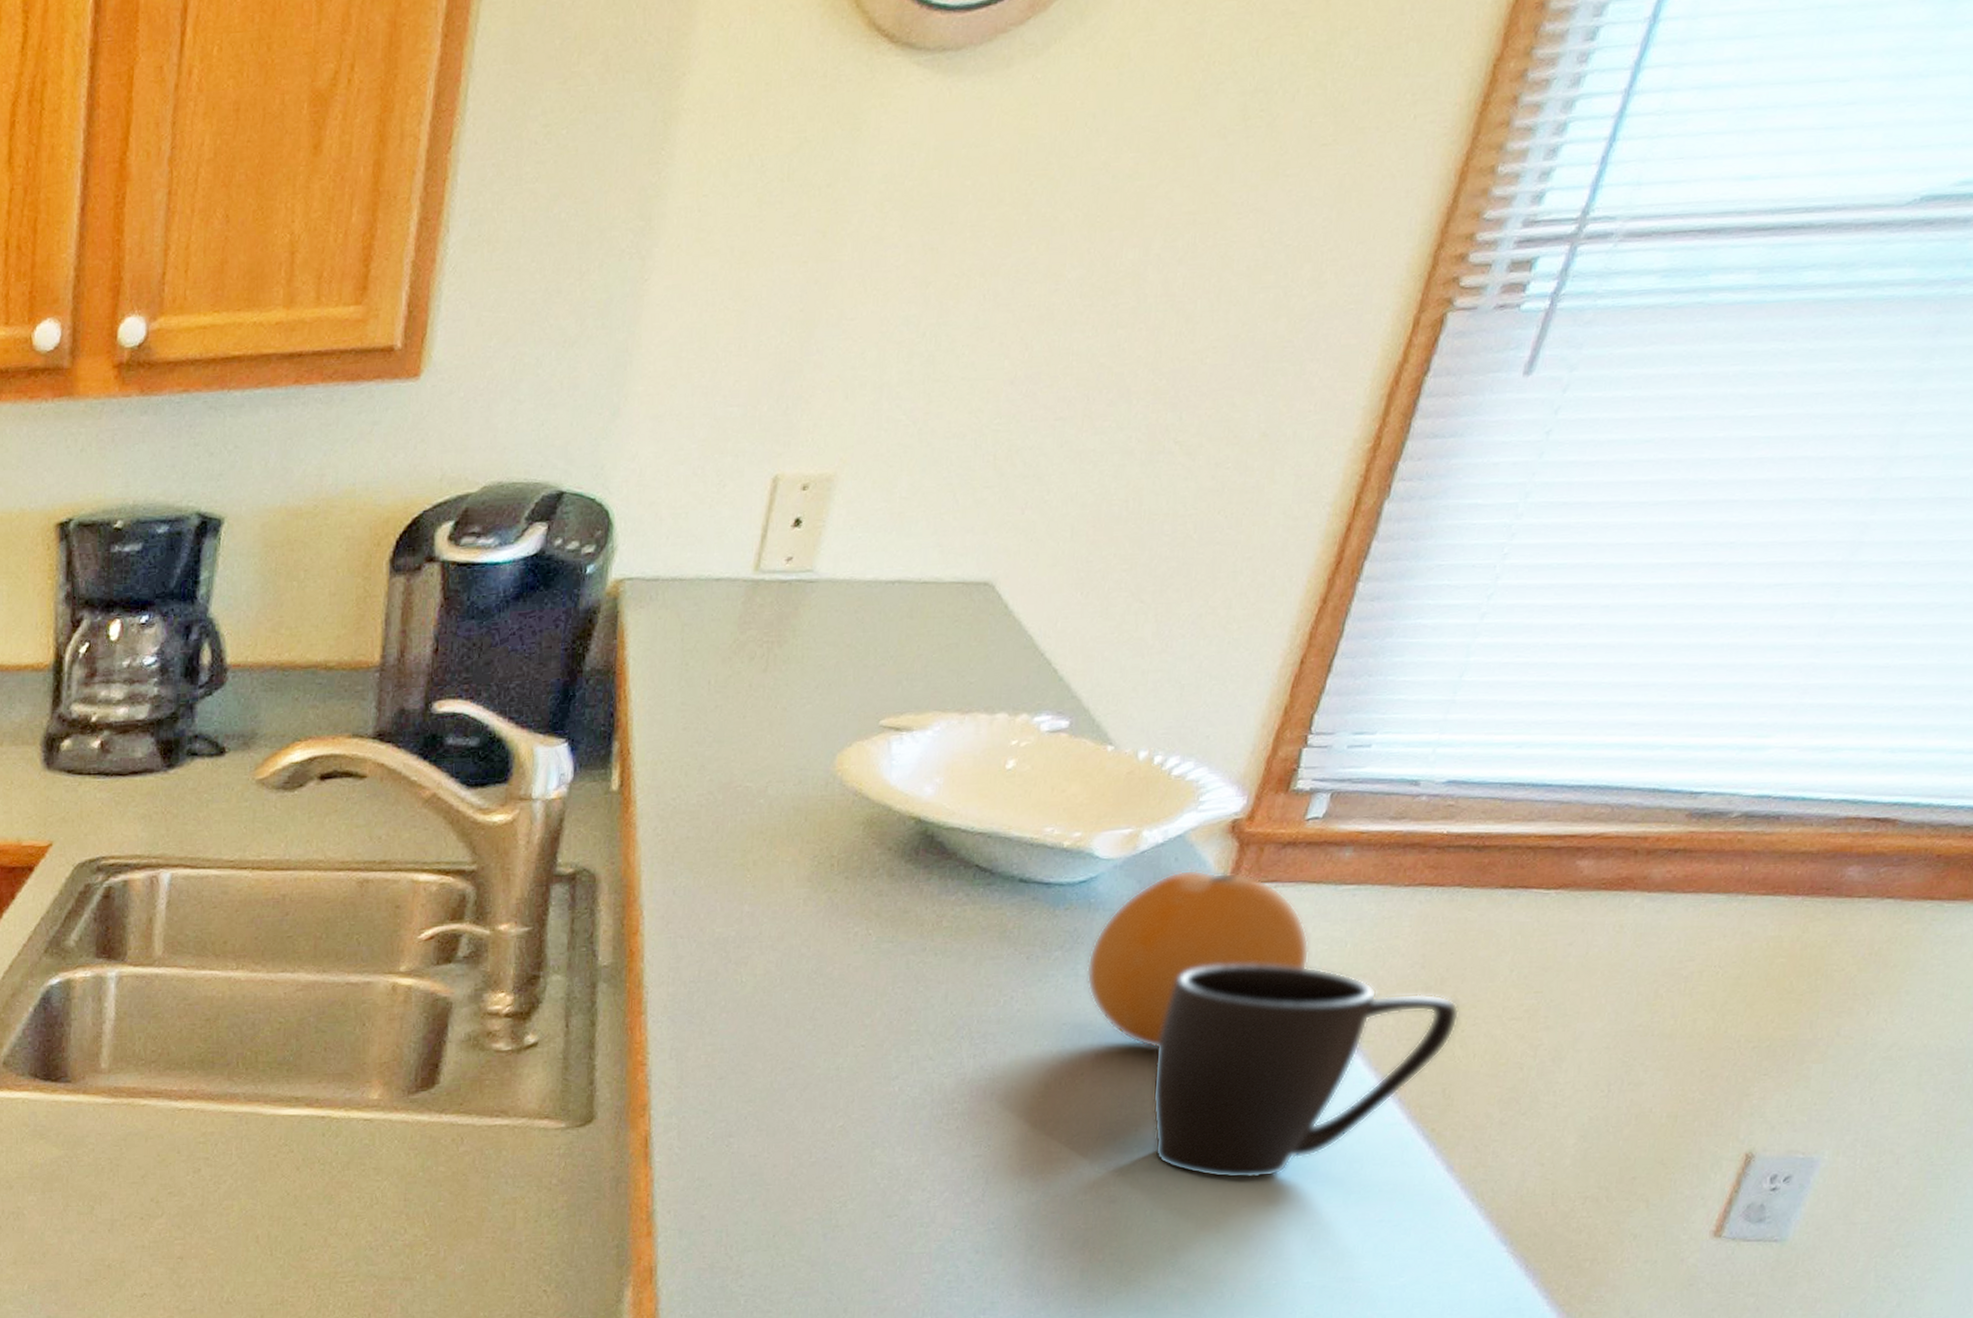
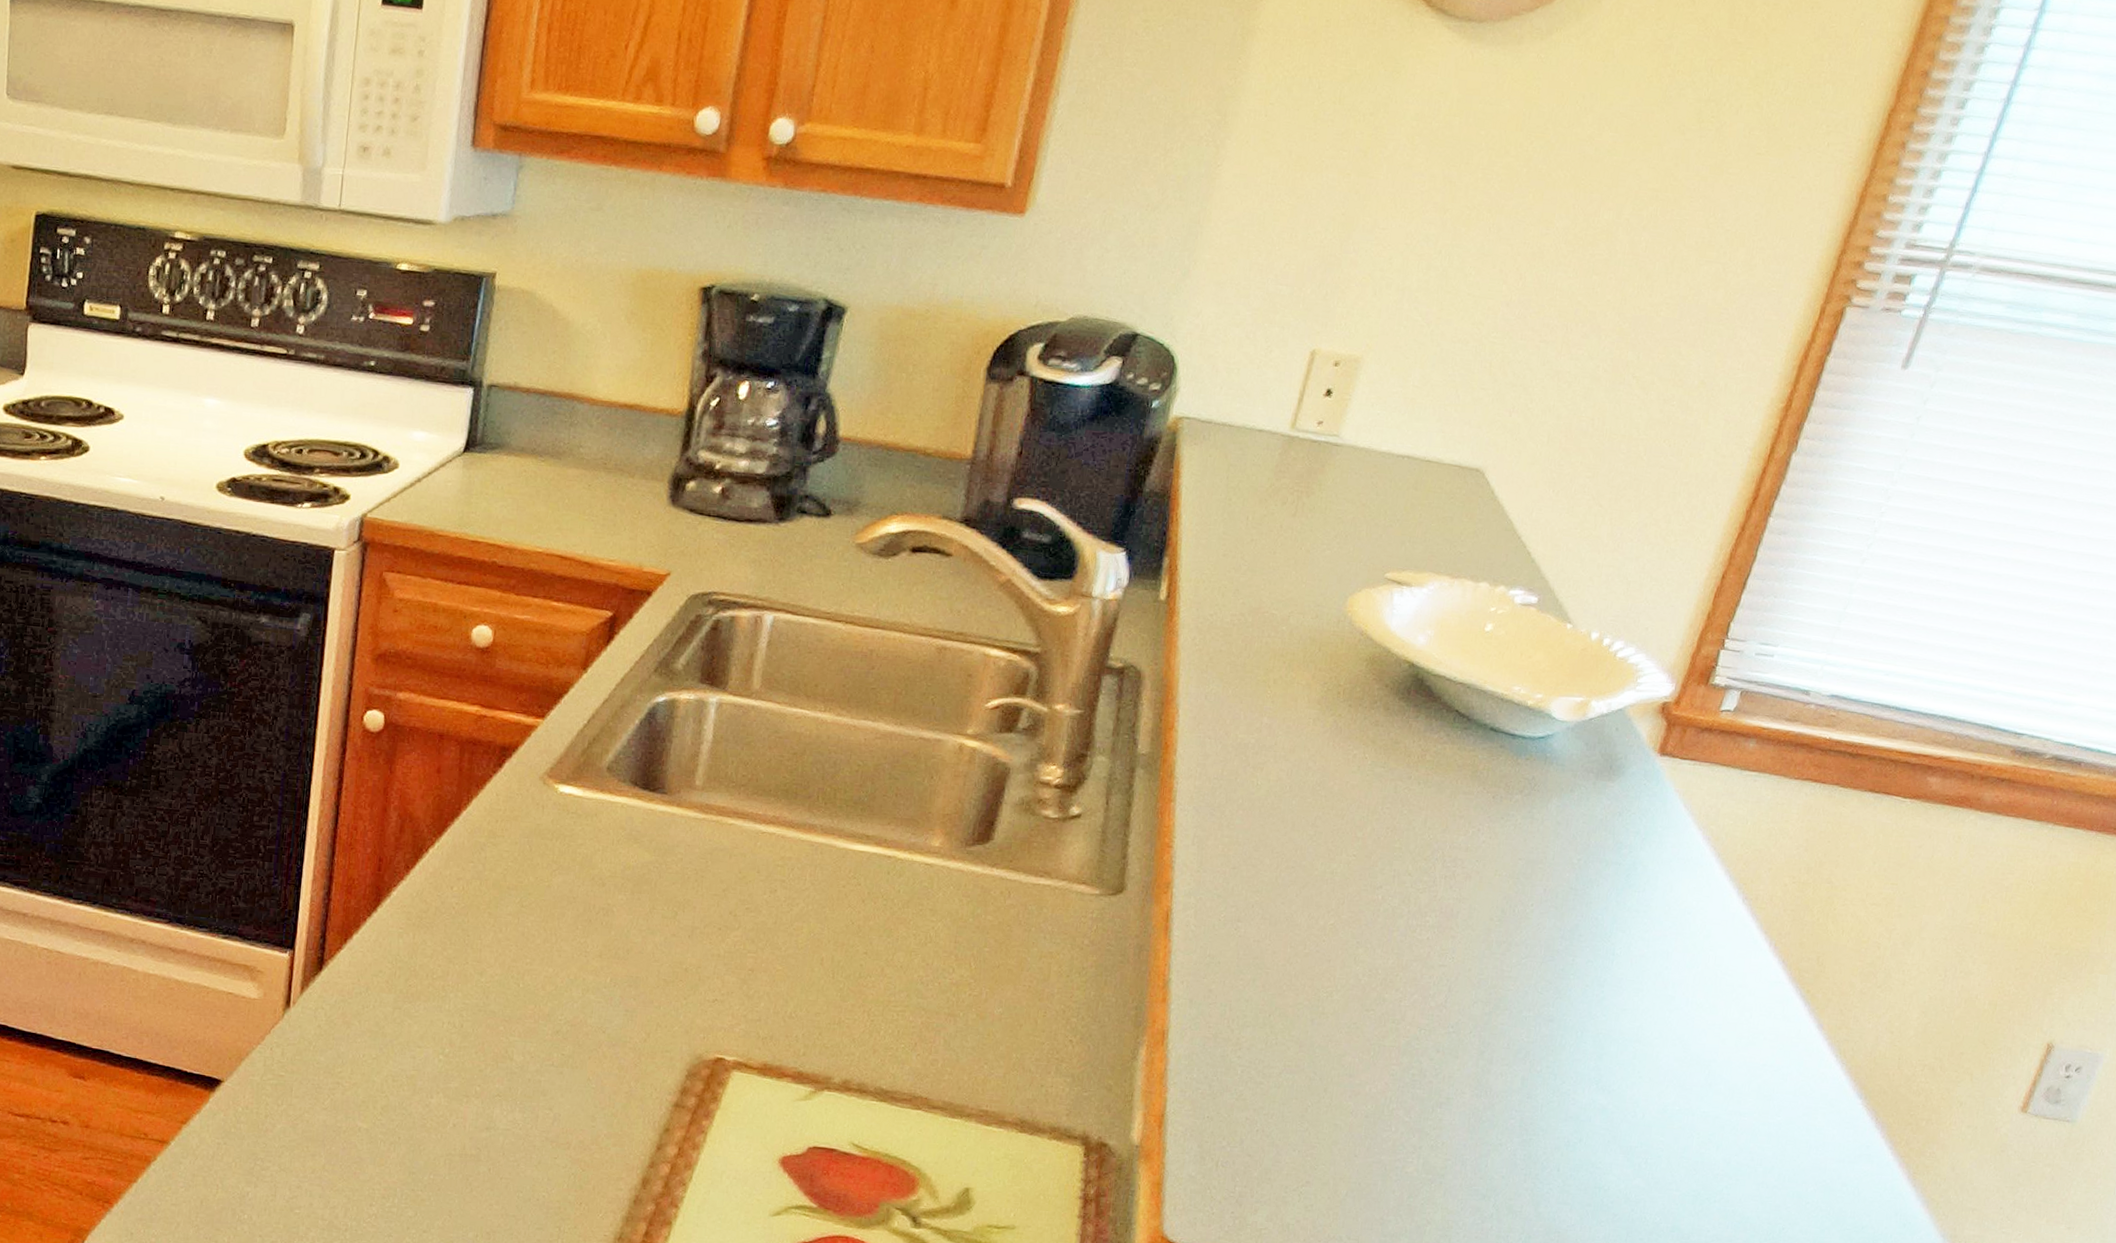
fruit: present [1086,869,1310,1049] -> none [1540,739,1719,891]
mug: present [1151,964,1460,1180] -> none [1586,825,1833,1016]

